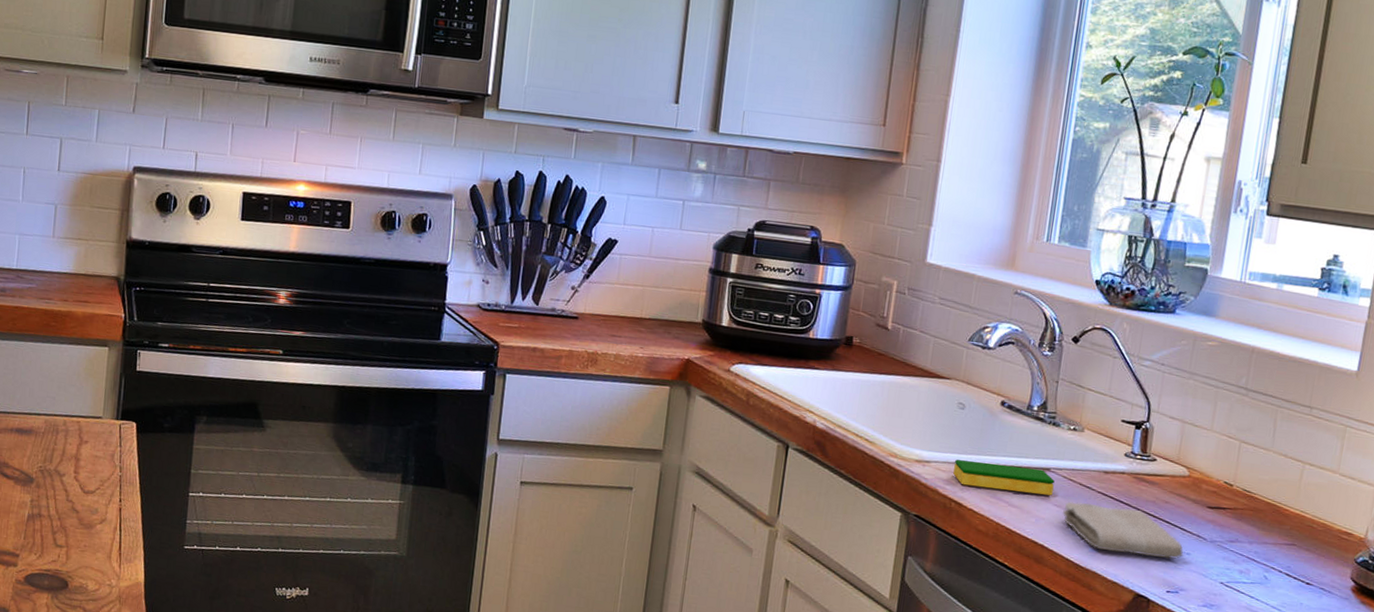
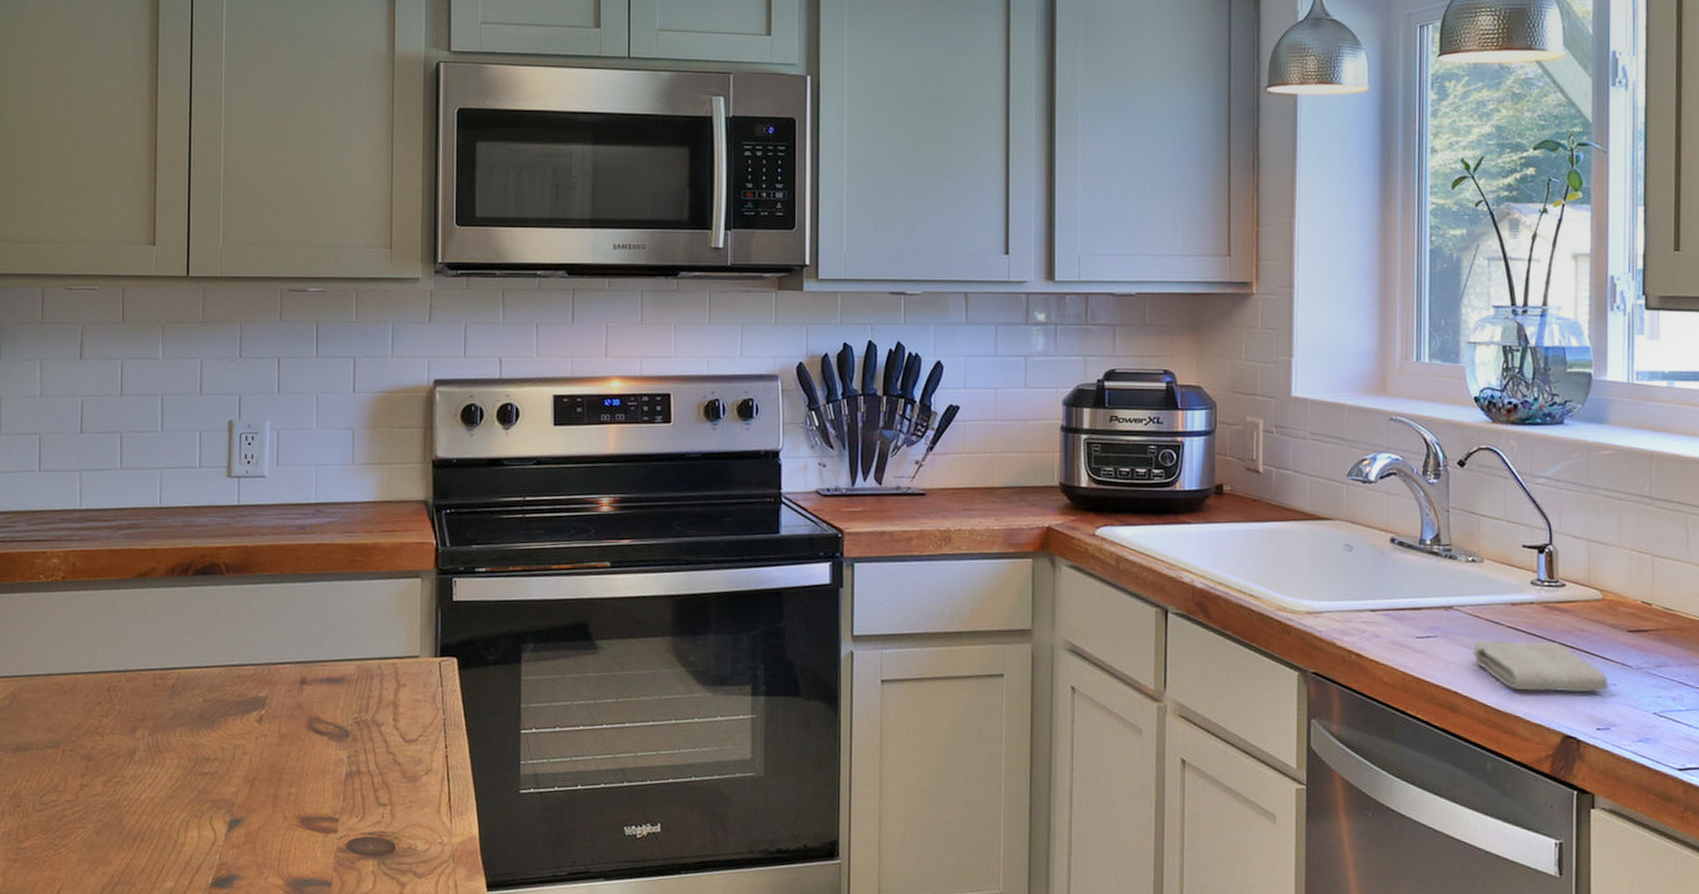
dish sponge: present [953,459,1055,496] -> none [1349,606,1459,637]

